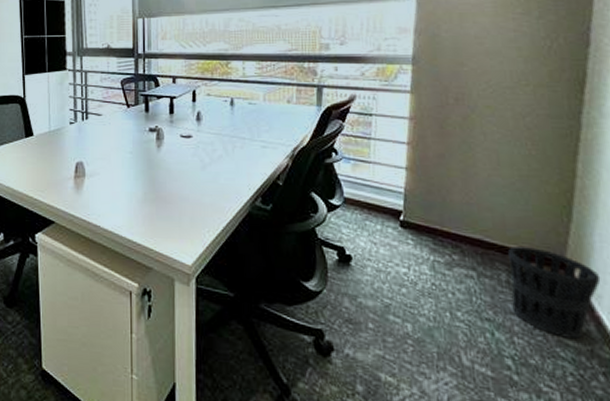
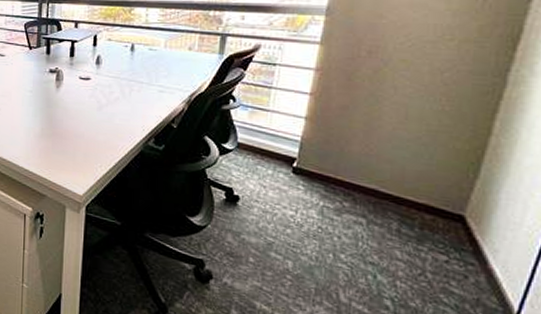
wastebasket: present [507,247,601,339] -> none [399,198,500,288]

